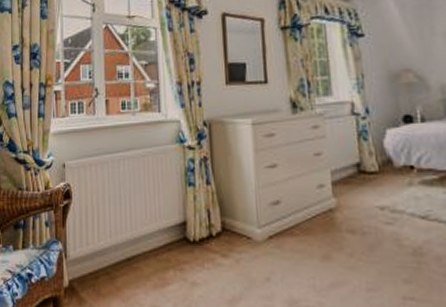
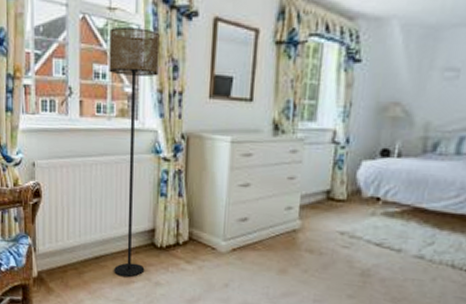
floor lamp: none [130,30,179,279] -> present [109,26,160,277]

